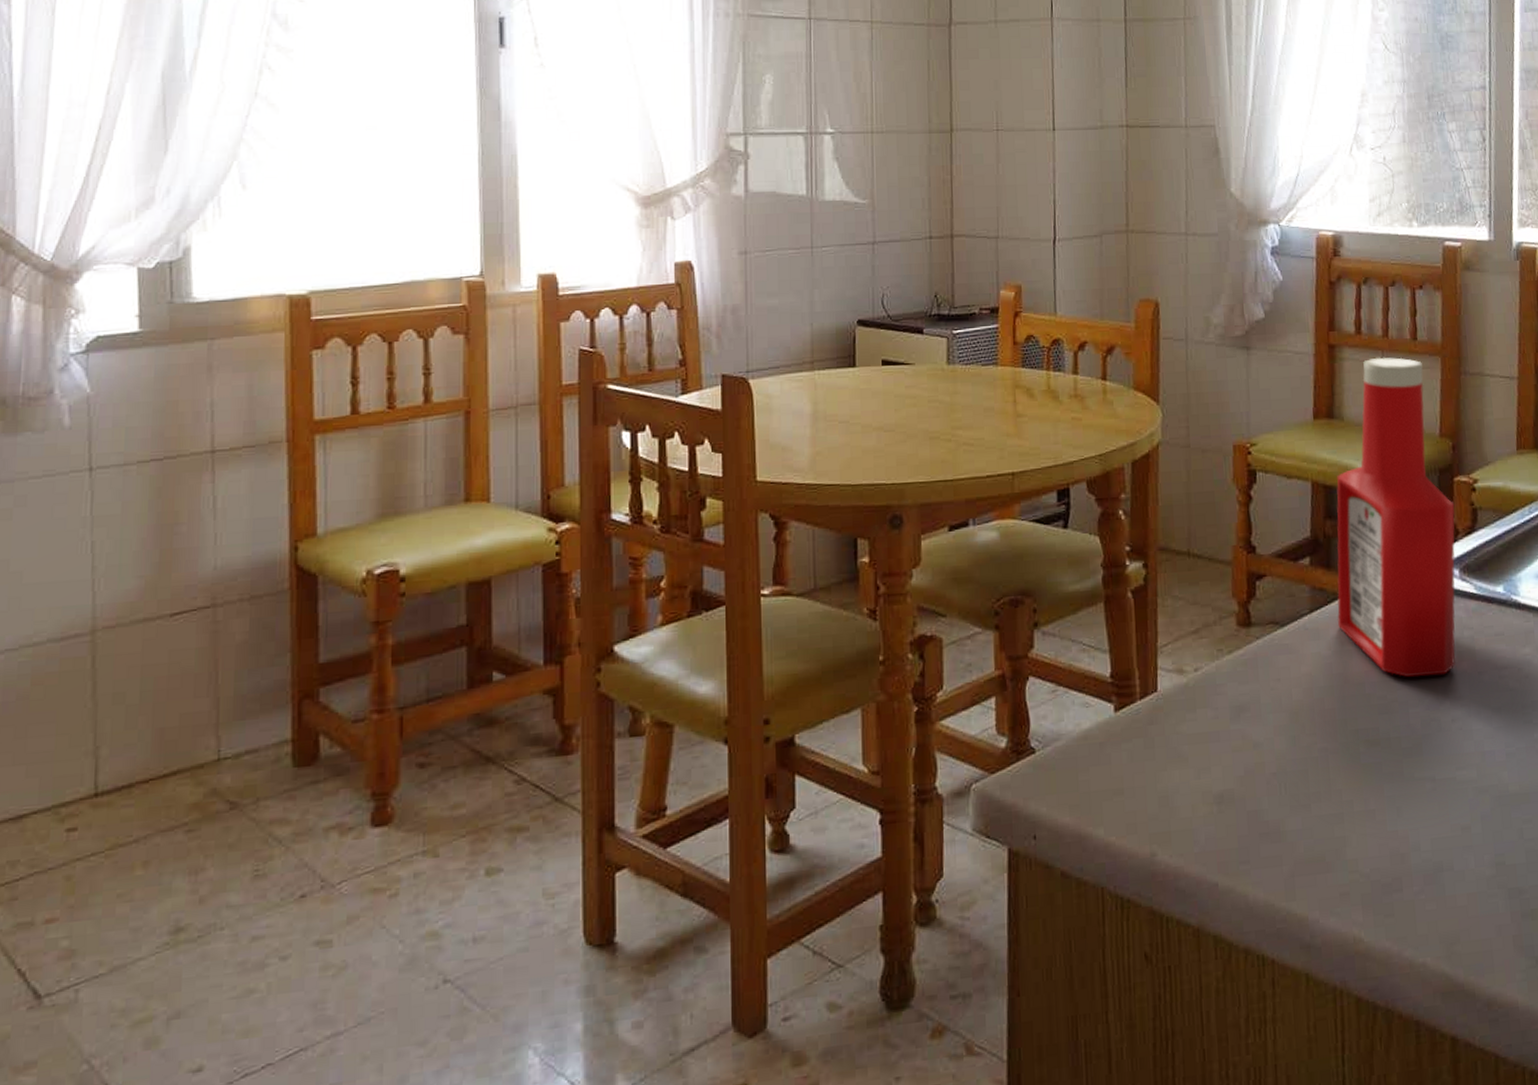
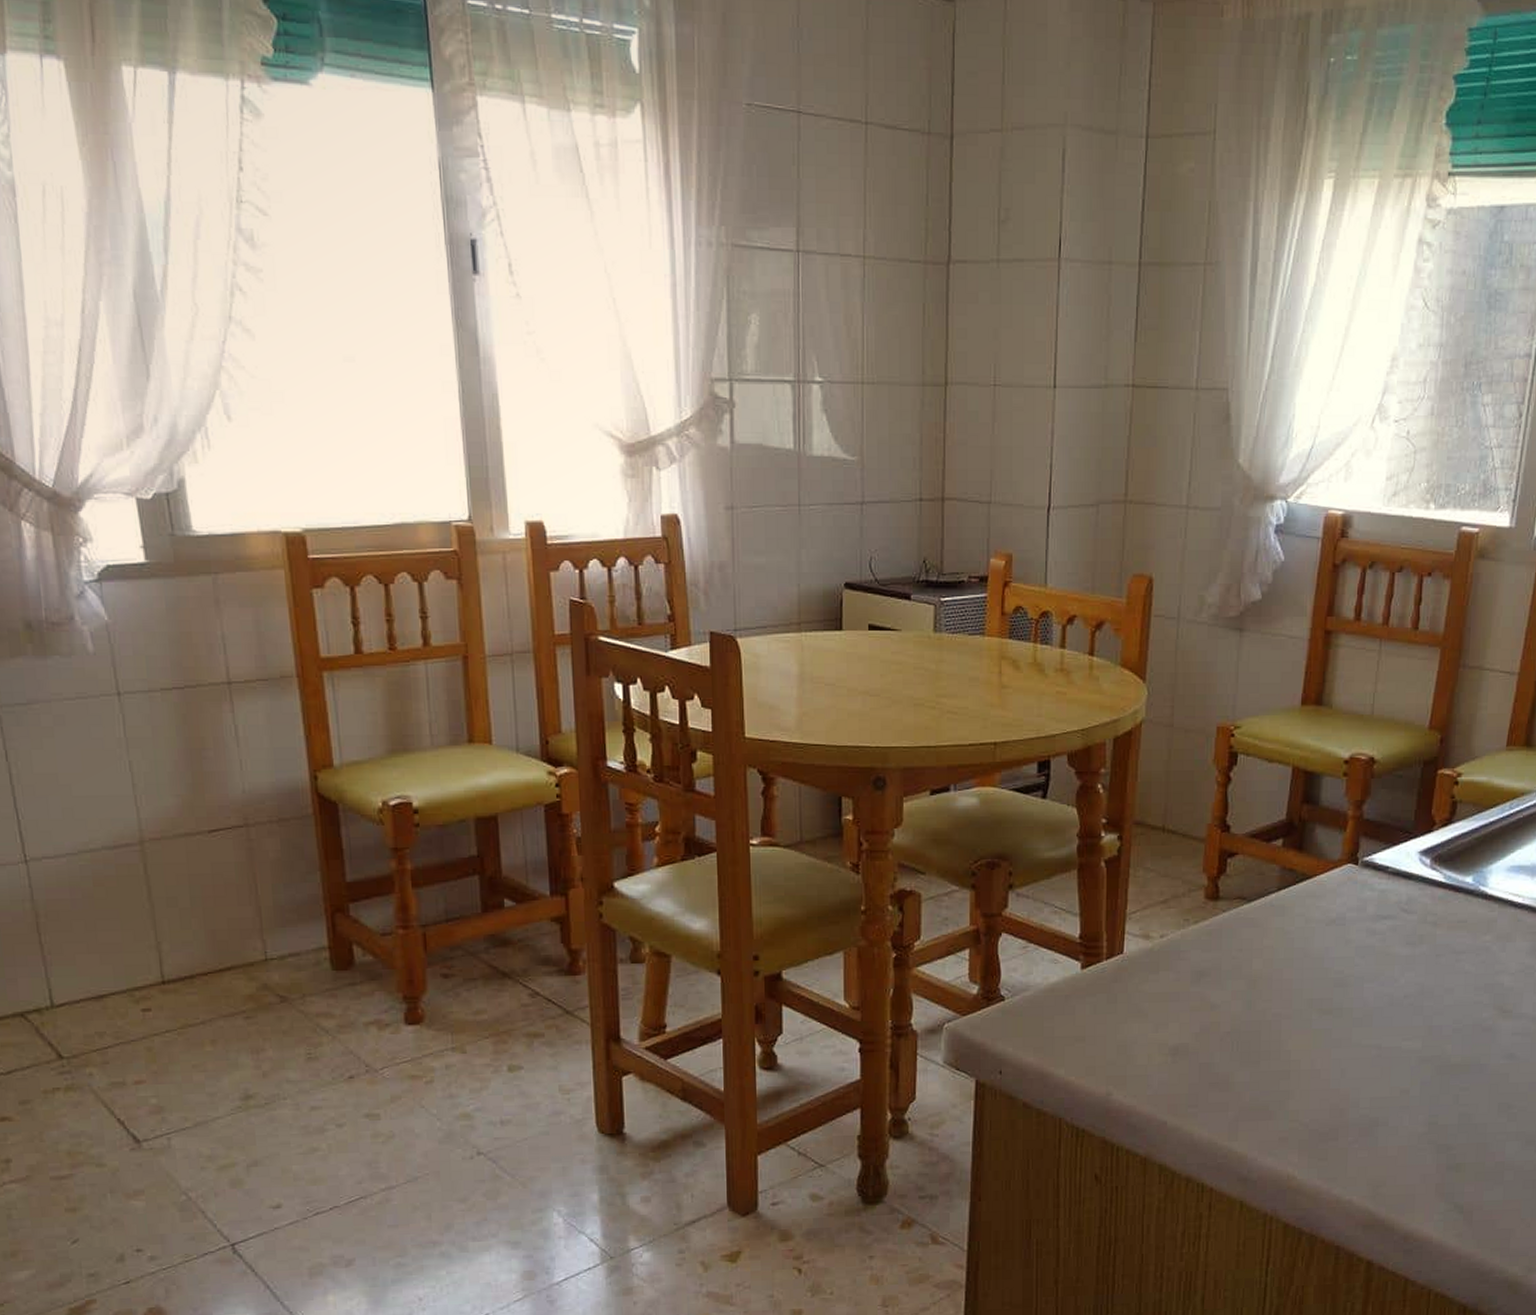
ketchup bottle: present [1337,357,1456,677] -> none [1304,645,1435,956]

